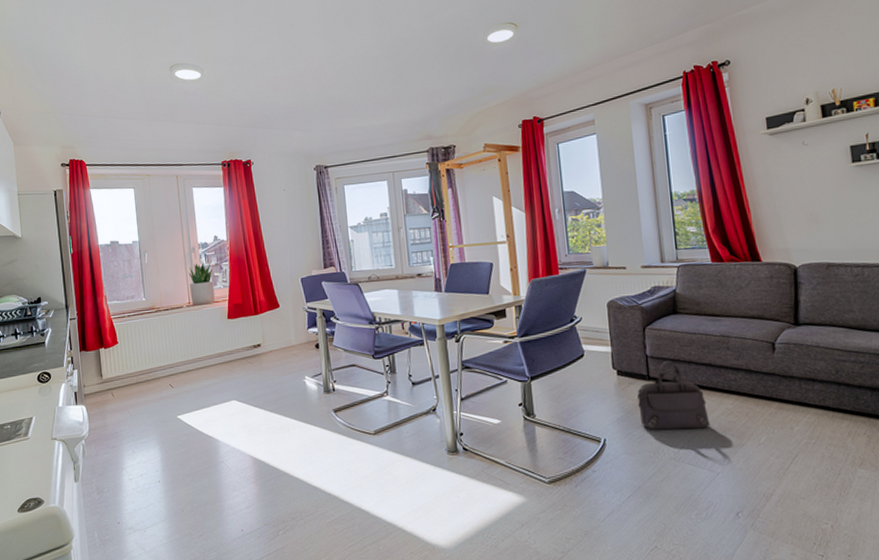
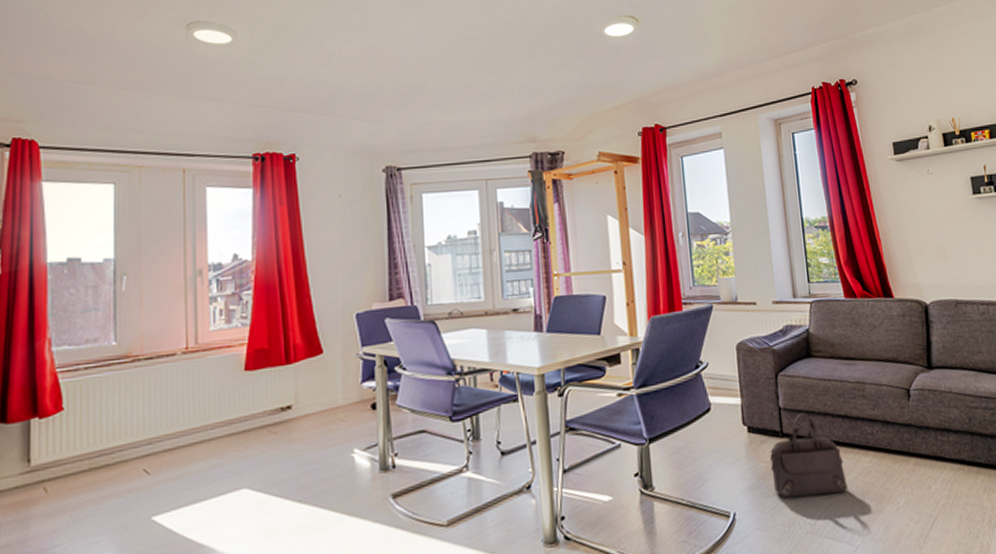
planter: present [188,260,215,307] -> none [189,288,228,354]

